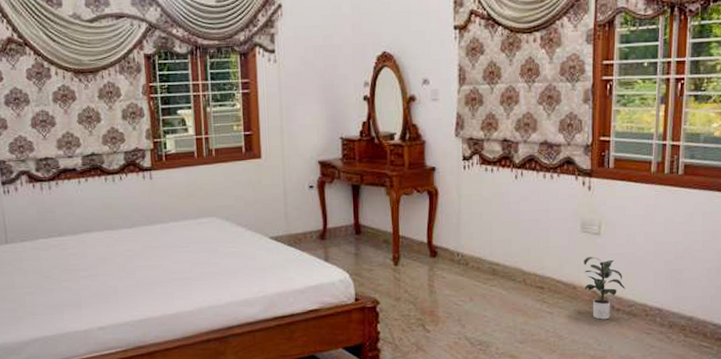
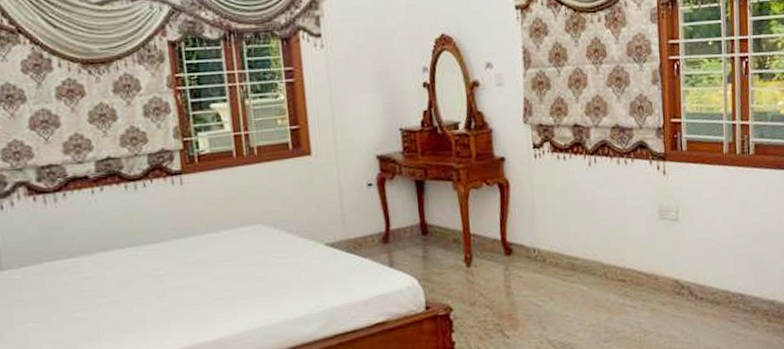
potted plant: present [584,256,625,320] -> none [664,244,707,311]

